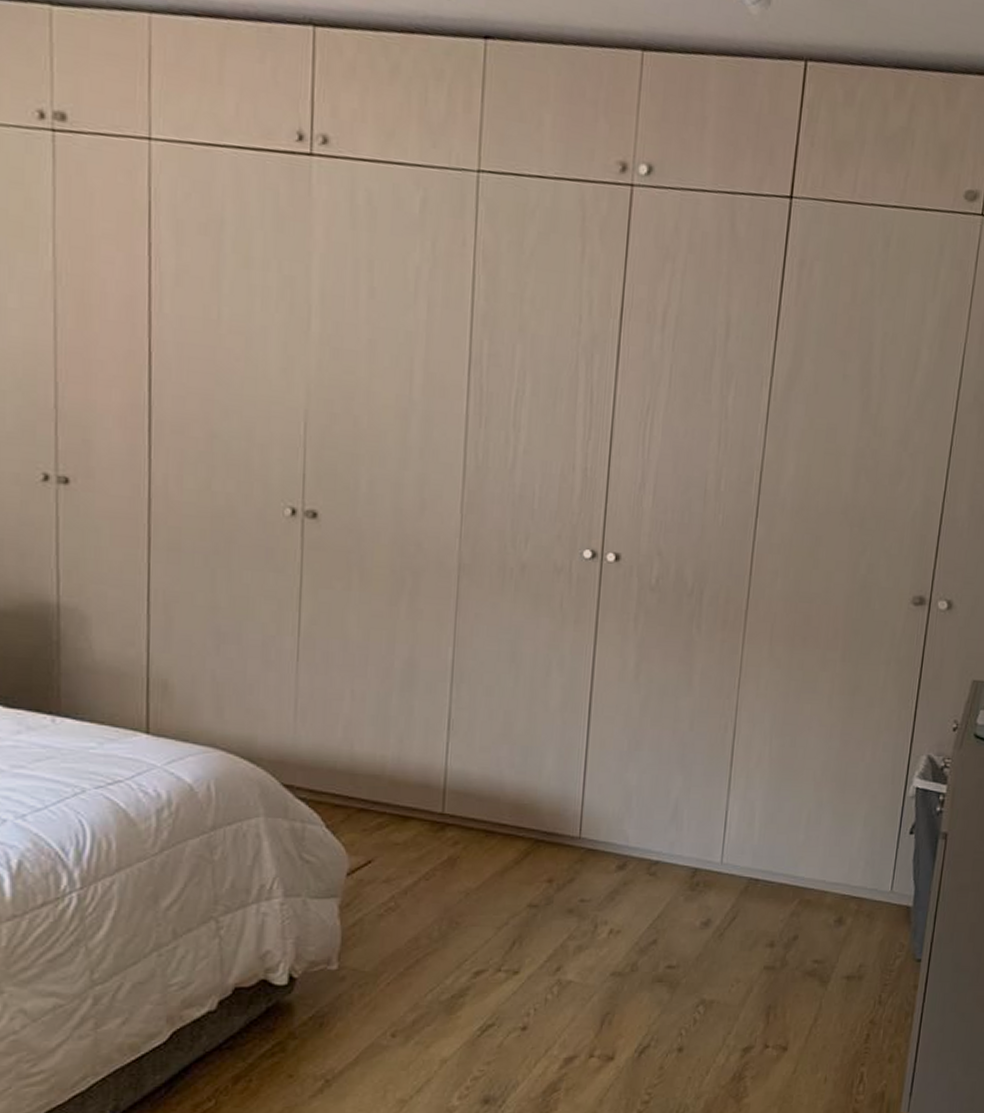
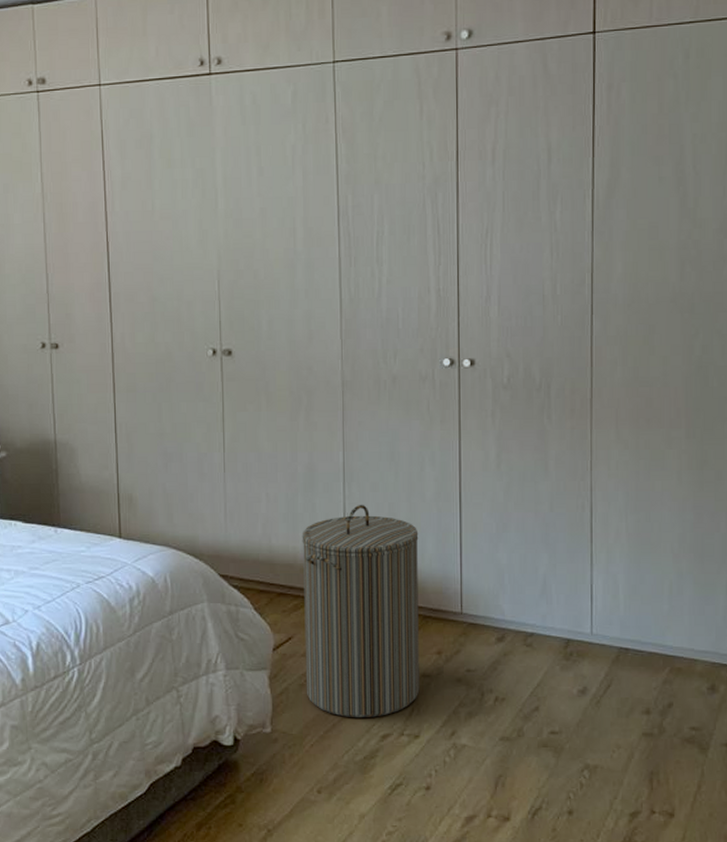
laundry hamper: none [386,709,538,953] -> present [302,504,420,718]

